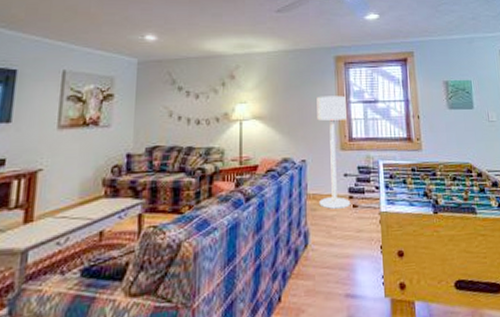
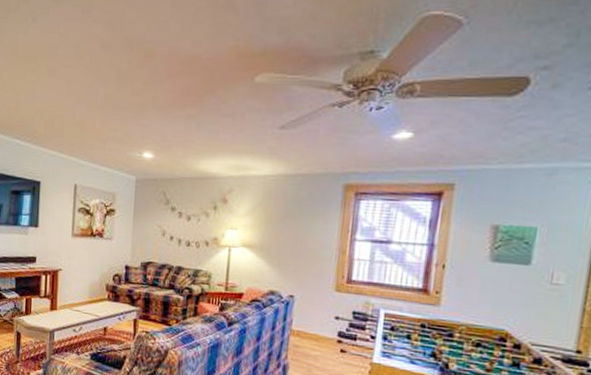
floor lamp: present [317,95,351,209] -> none [303,229,351,351]

